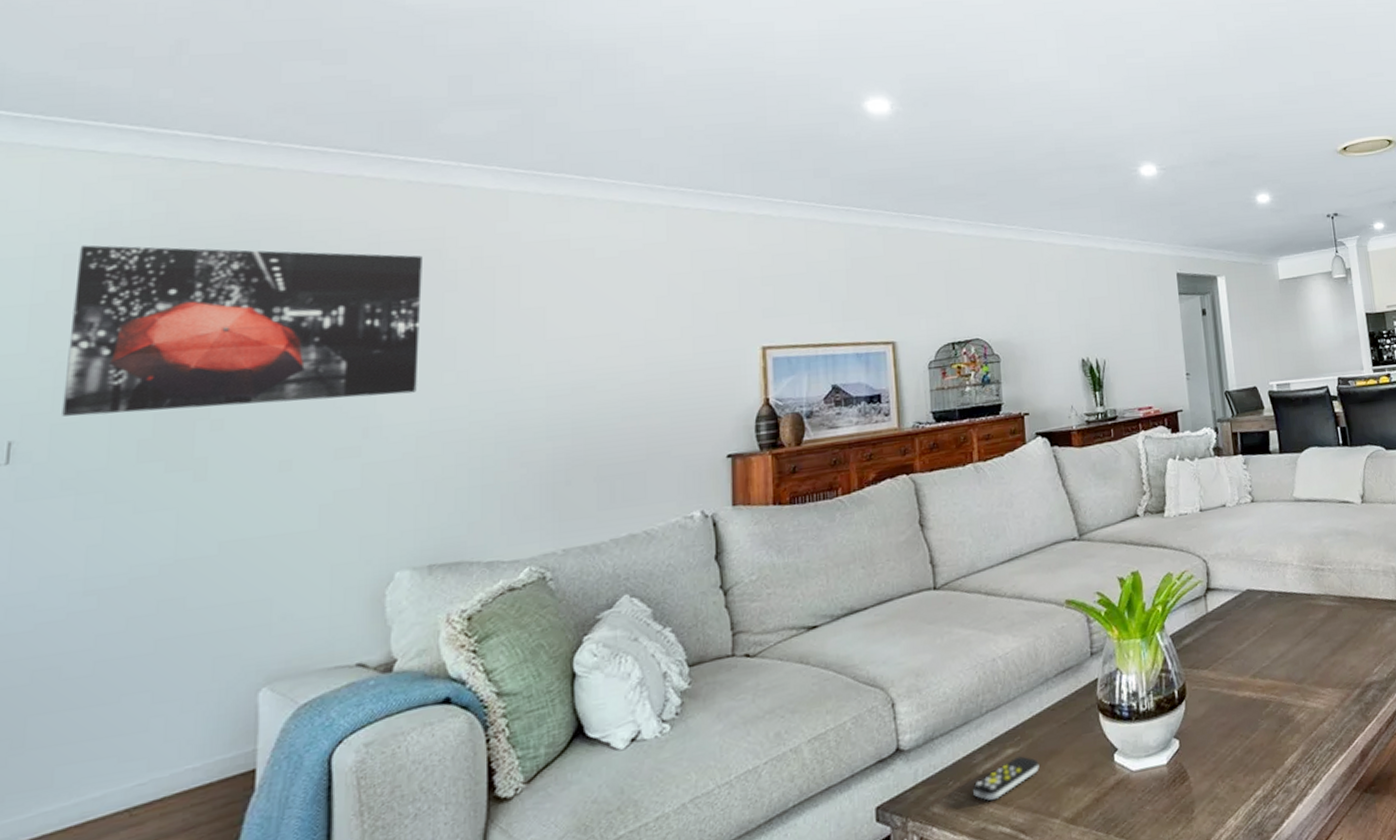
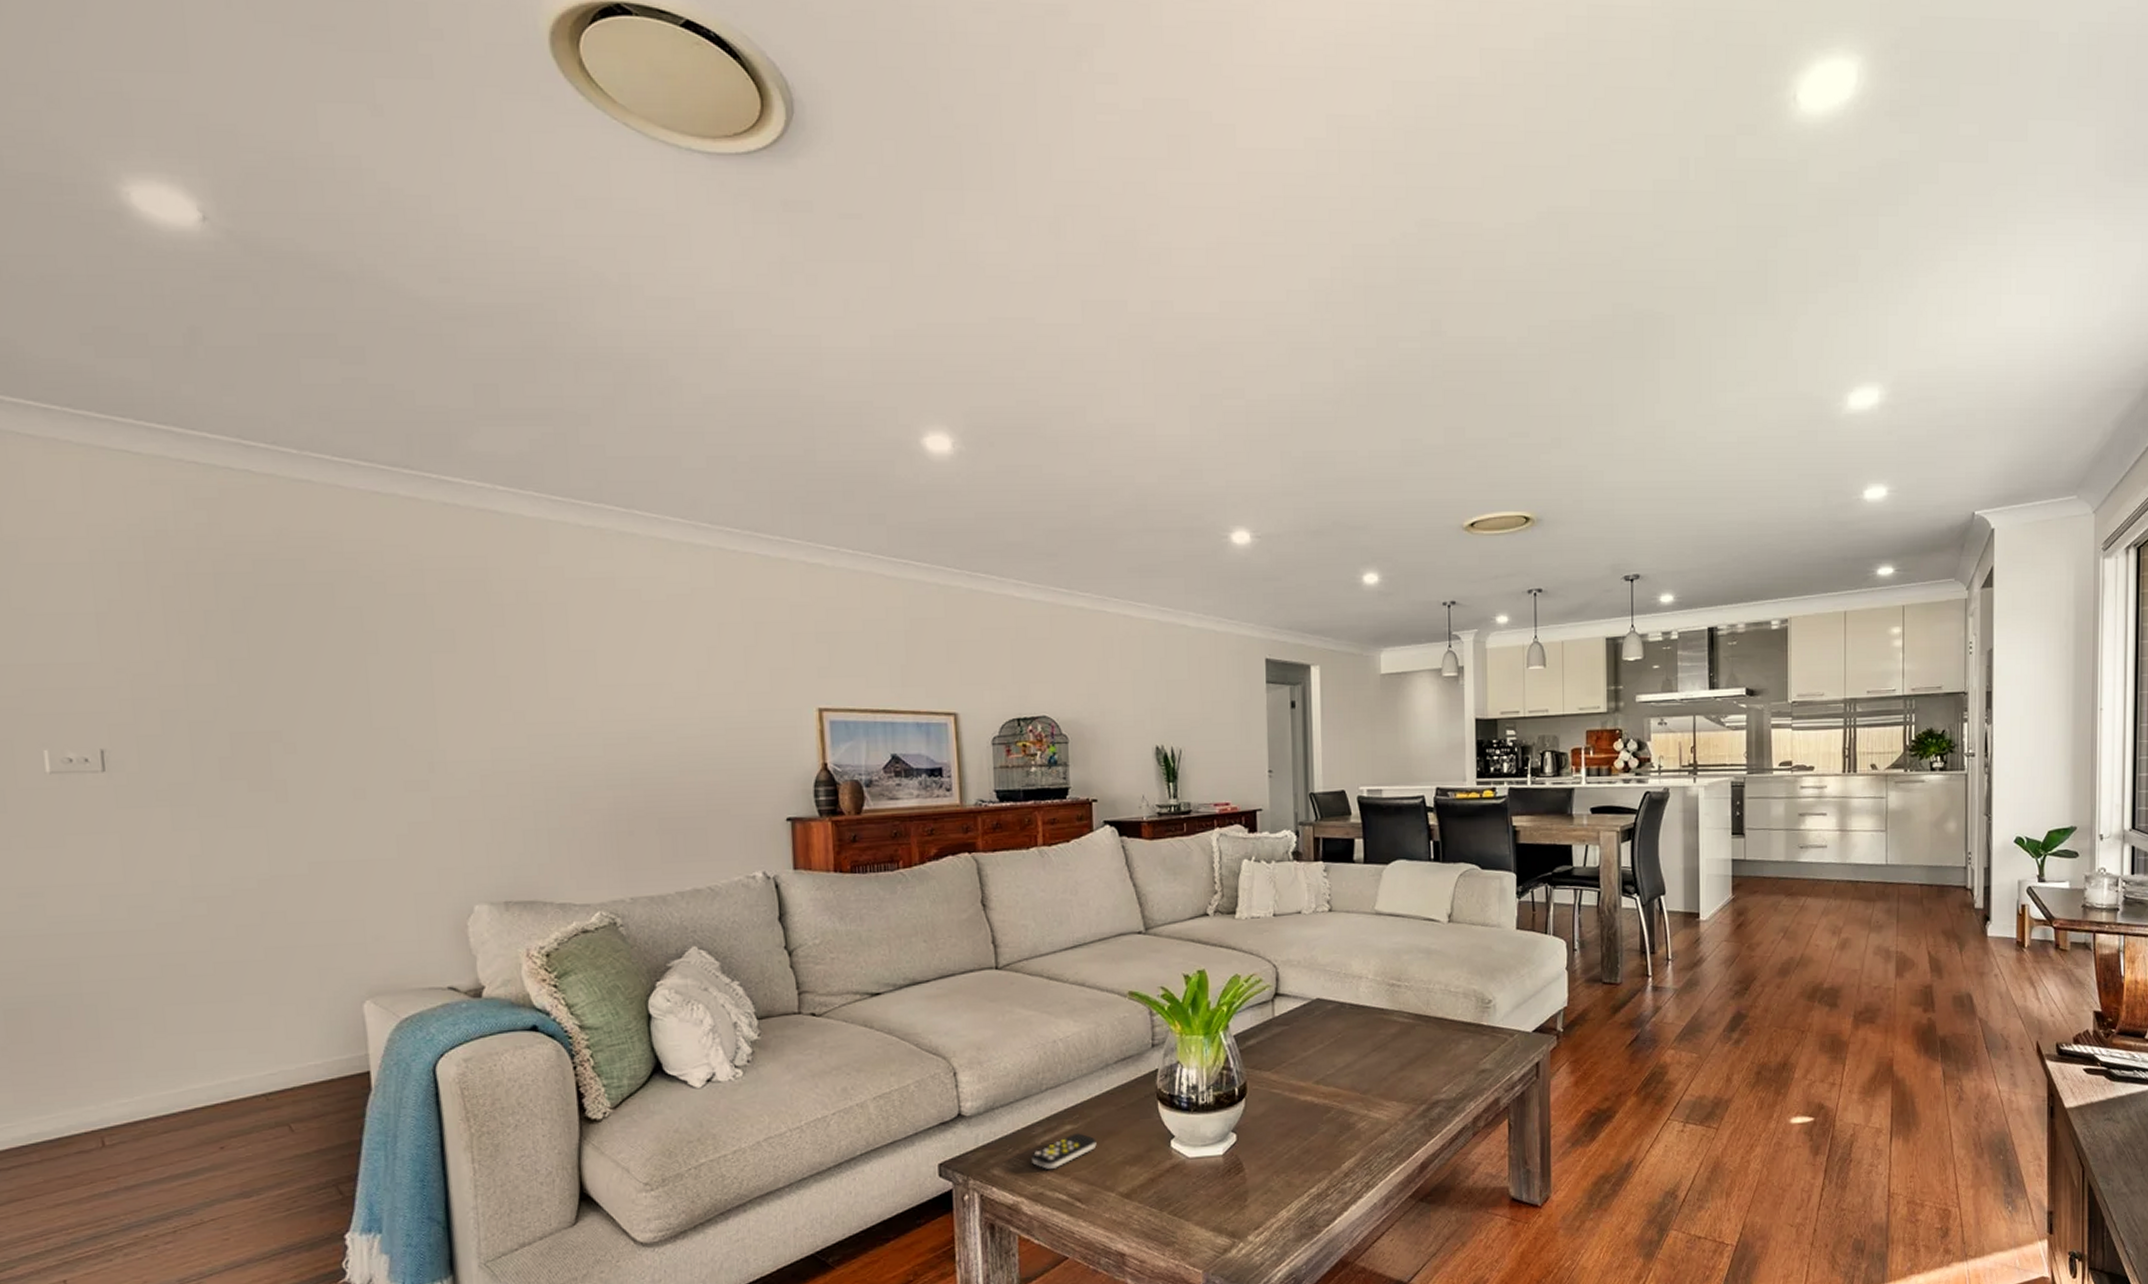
wall art: present [62,245,422,417] -> none [132,553,476,731]

